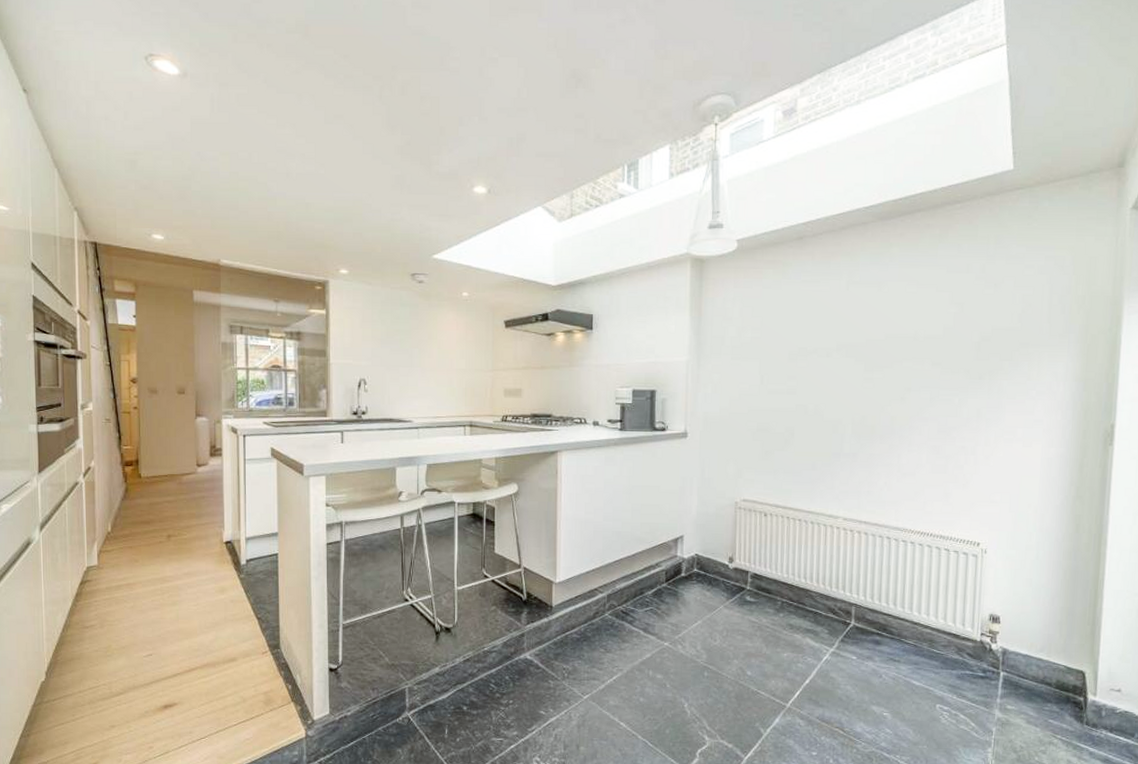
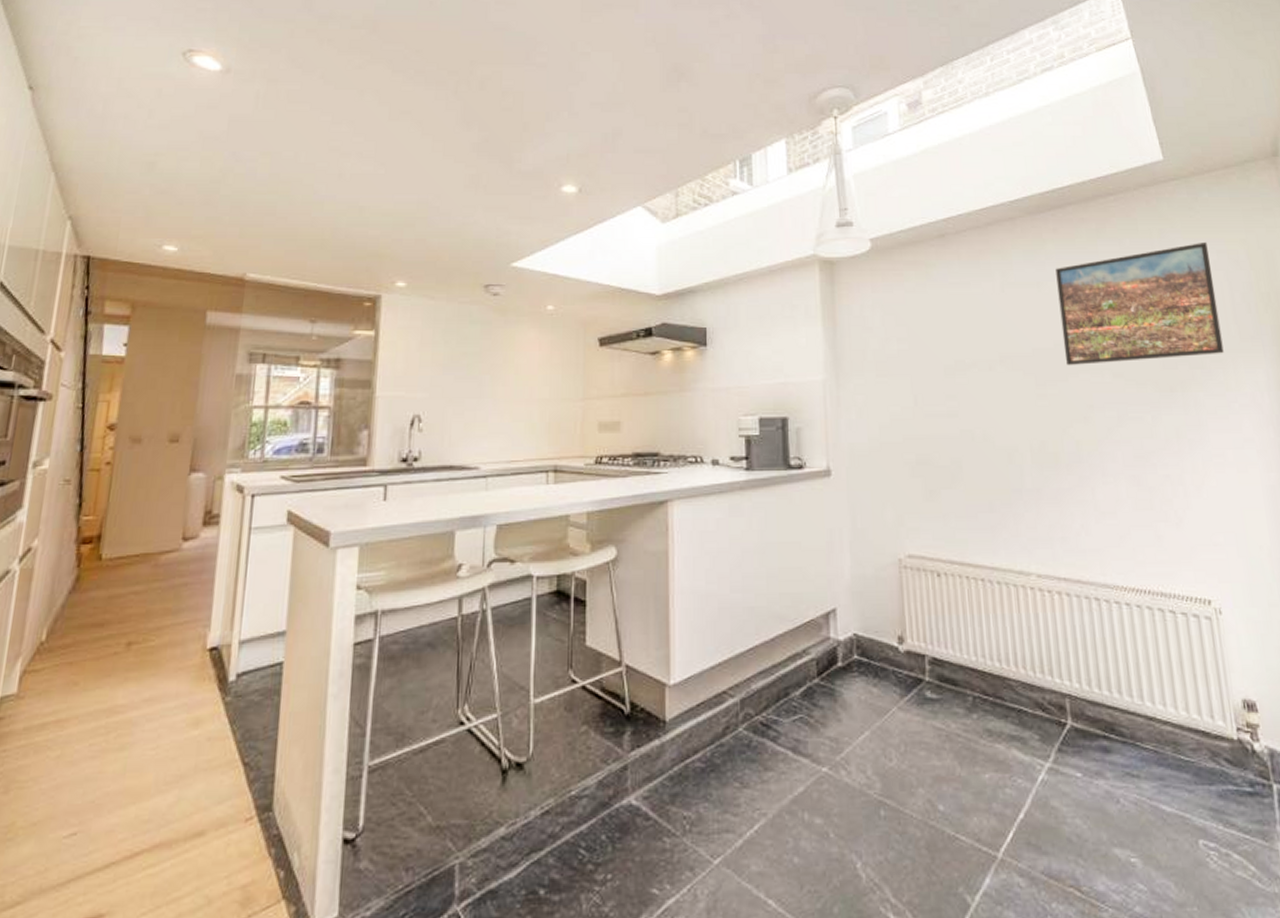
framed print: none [893,248,1038,355] -> present [1055,241,1224,366]

